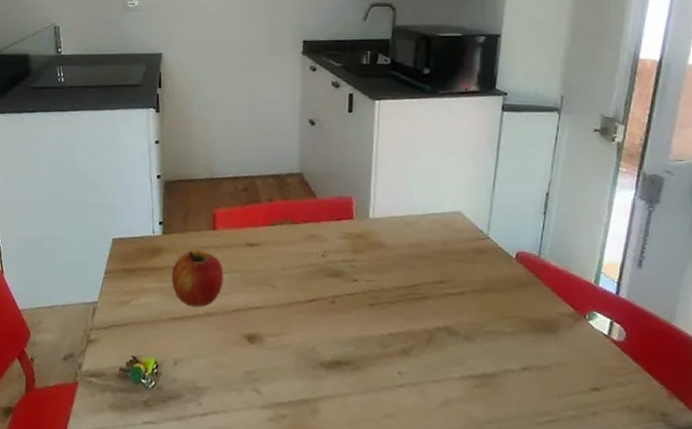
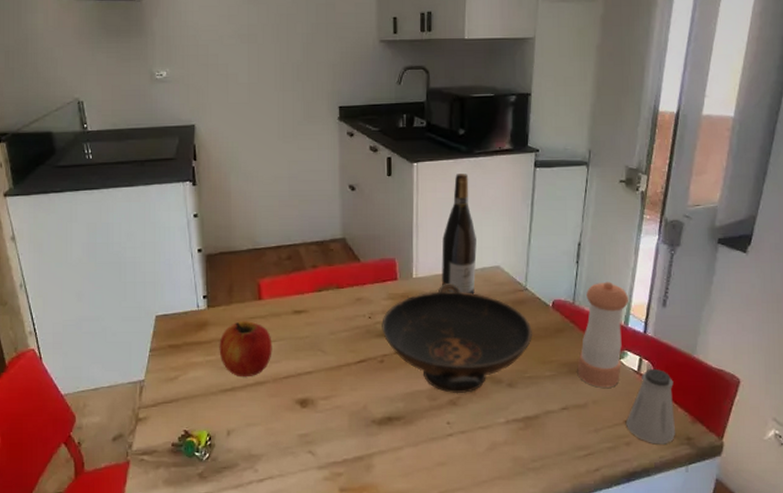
decorative bowl: none [335,226,493,343] -> present [382,283,532,394]
wine bottle: none [398,114,437,240] -> present [441,174,477,295]
pepper shaker: none [540,236,601,351] -> present [577,281,630,388]
saltshaker: none [592,333,648,419] -> present [625,368,675,444]

